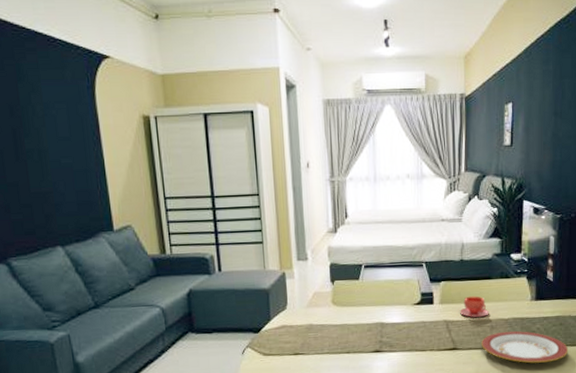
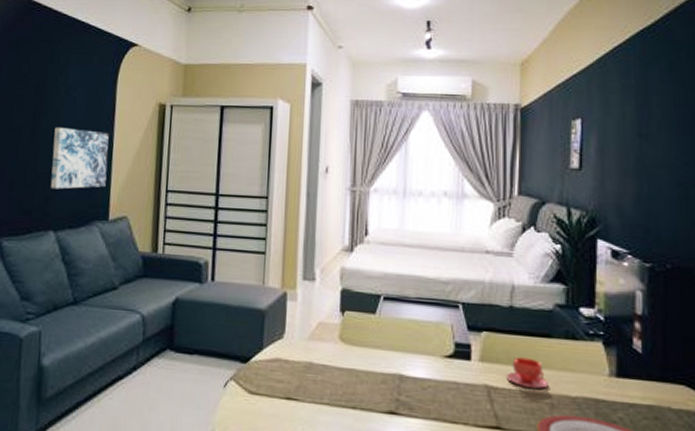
wall art: none [40,146,104,208] -> present [50,127,109,189]

